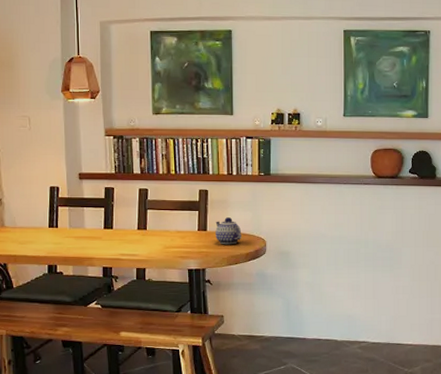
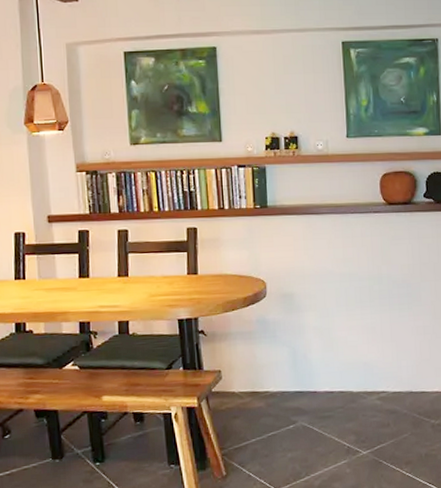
teapot: present [215,217,242,245] -> none [207,257,238,289]

